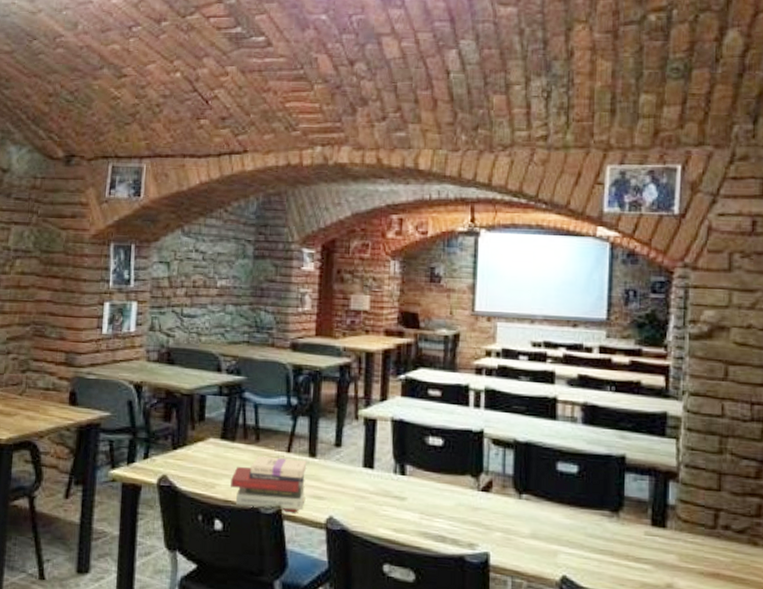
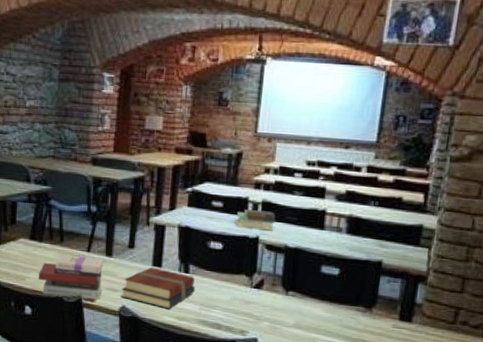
books: none [327,469,414,520] -> present [121,267,196,309]
books: none [454,398,502,423] -> present [234,209,276,231]

